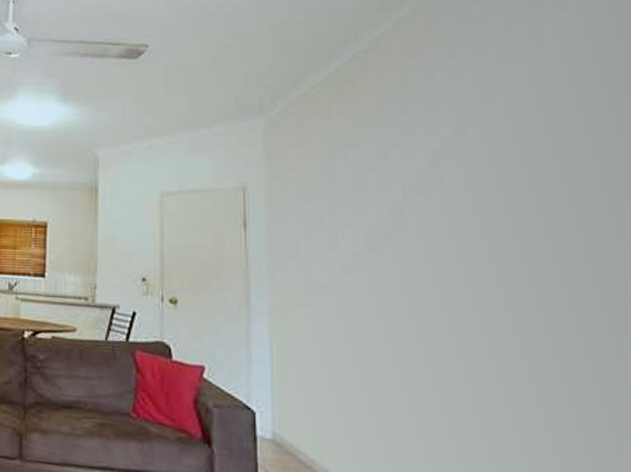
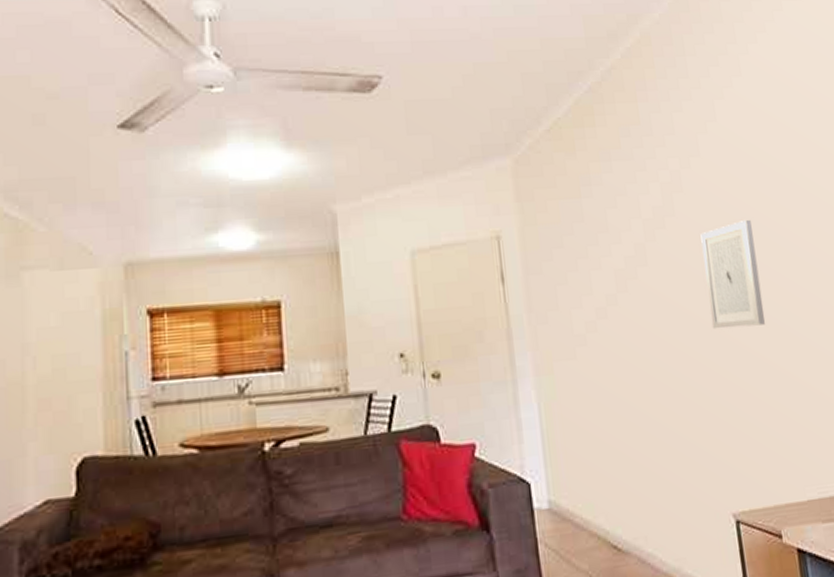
wall art: none [472,195,551,306] -> present [700,220,766,329]

